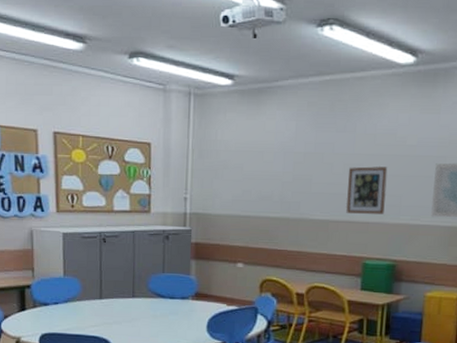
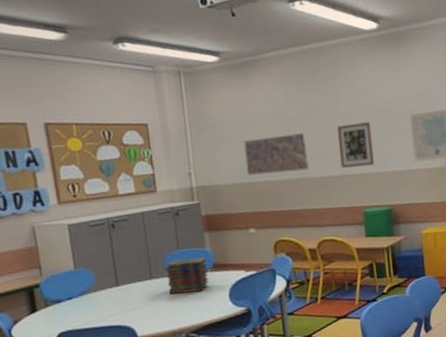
book stack: none [148,282,190,317] -> present [166,256,209,295]
map: none [244,169,312,211] -> present [244,133,309,176]

